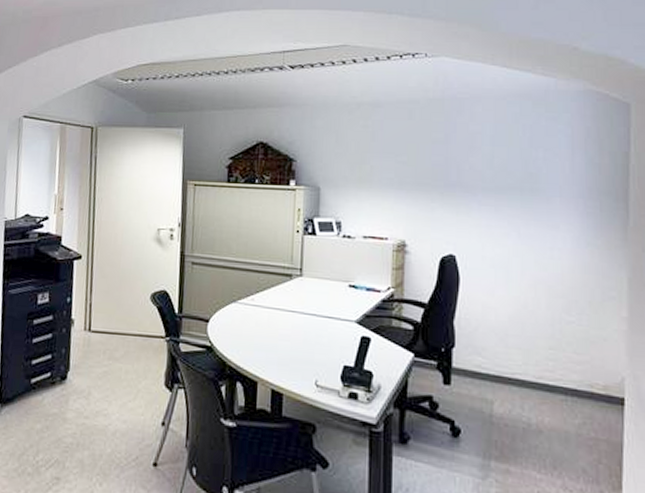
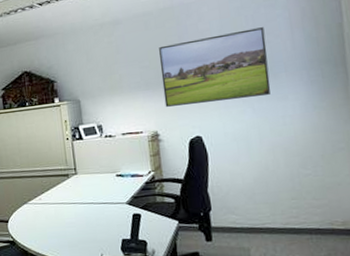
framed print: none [418,140,543,220] -> present [159,27,271,107]

